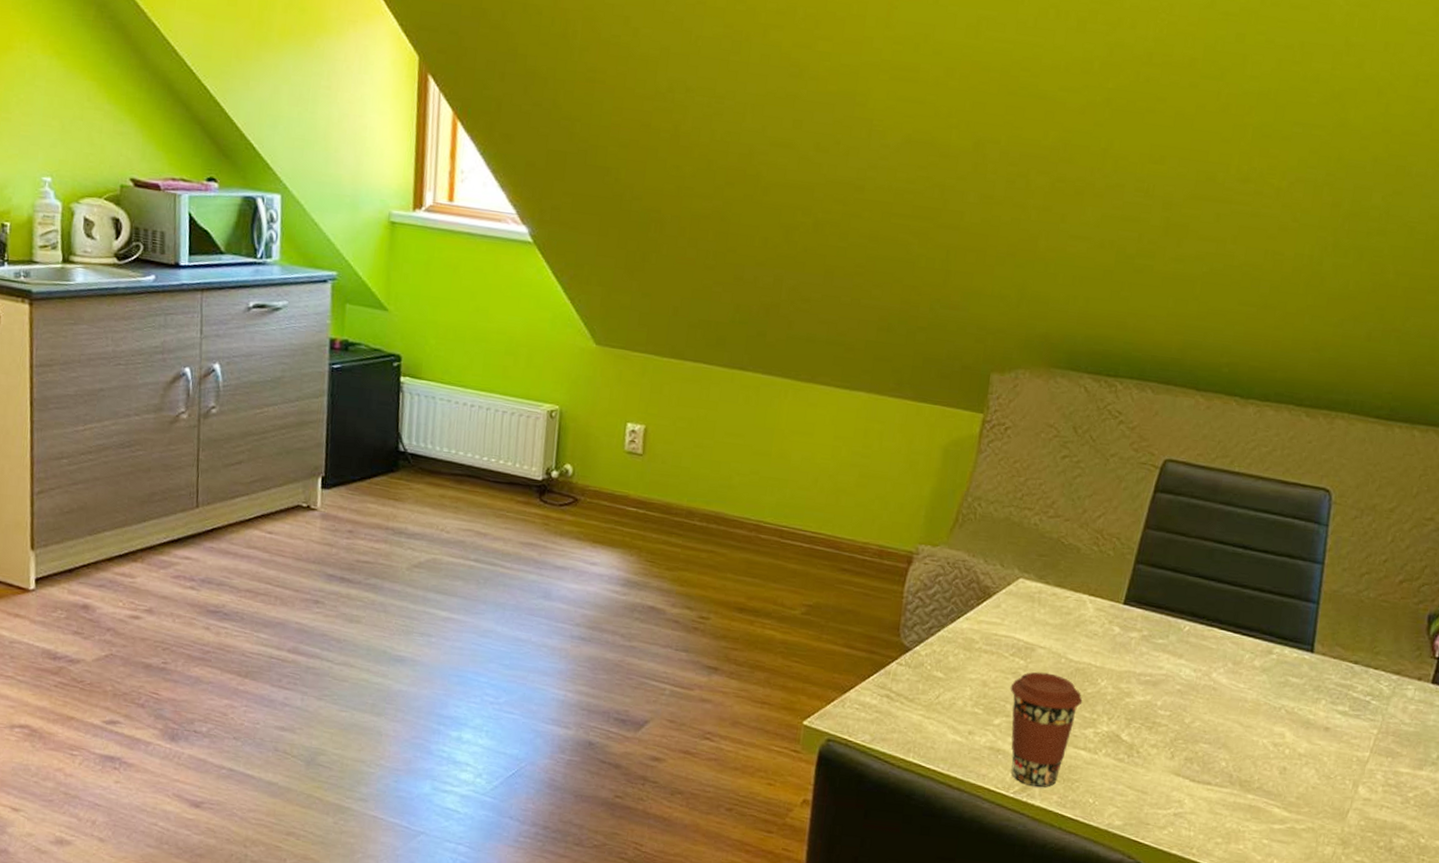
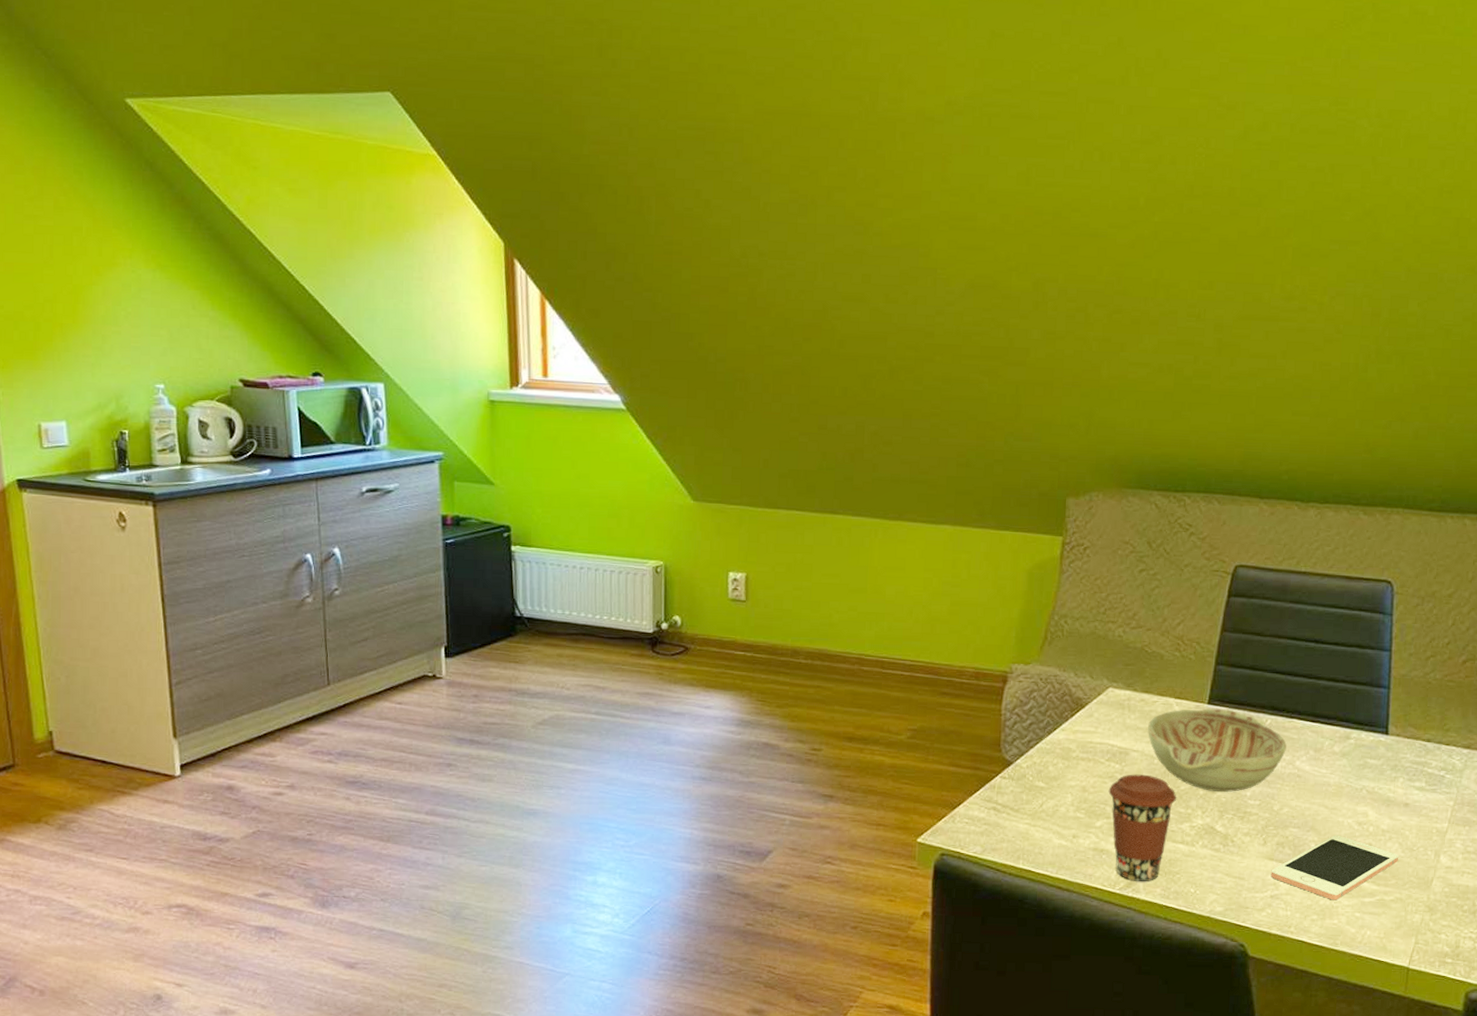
decorative bowl: none [1057,608,1204,700] -> present [1148,708,1287,792]
cell phone: none [1176,754,1314,825] -> present [1271,835,1398,901]

